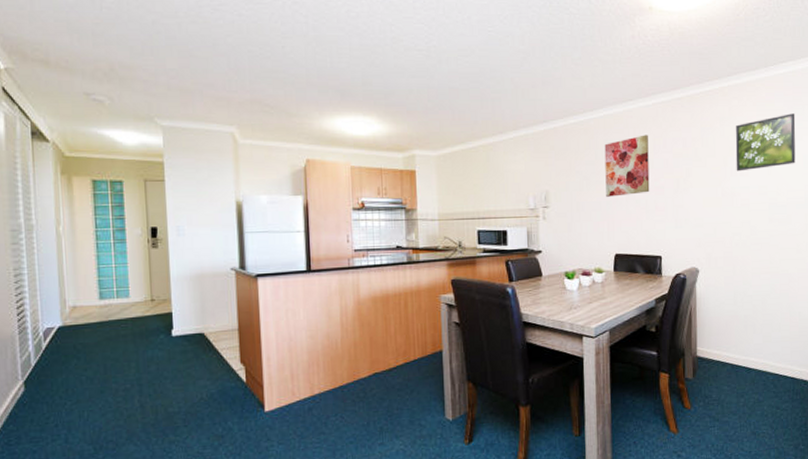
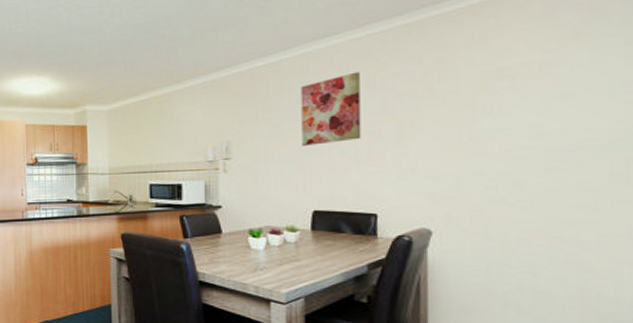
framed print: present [735,113,796,172] -> none [490,27,594,109]

